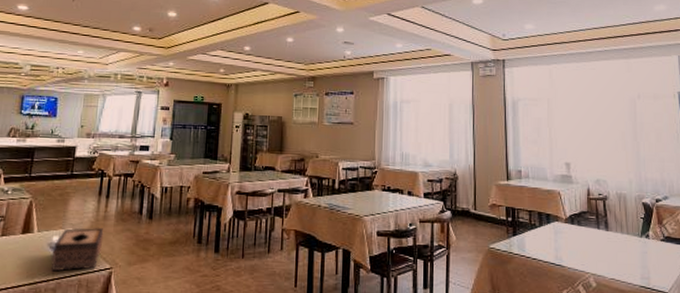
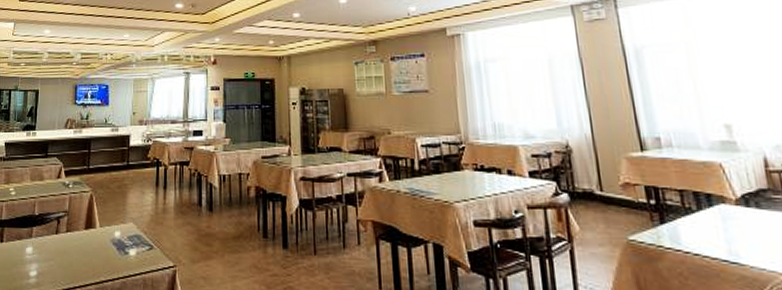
tissue box: present [51,227,104,272] -> none [115,221,165,270]

